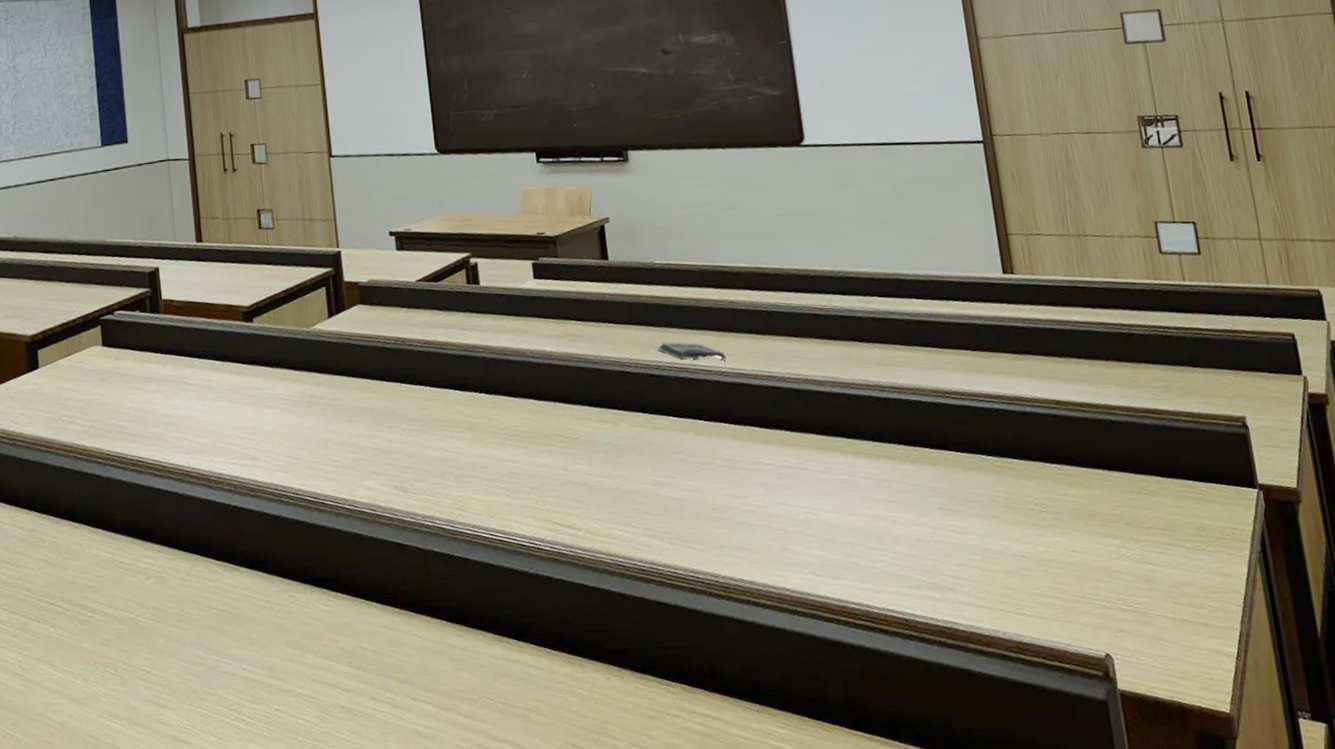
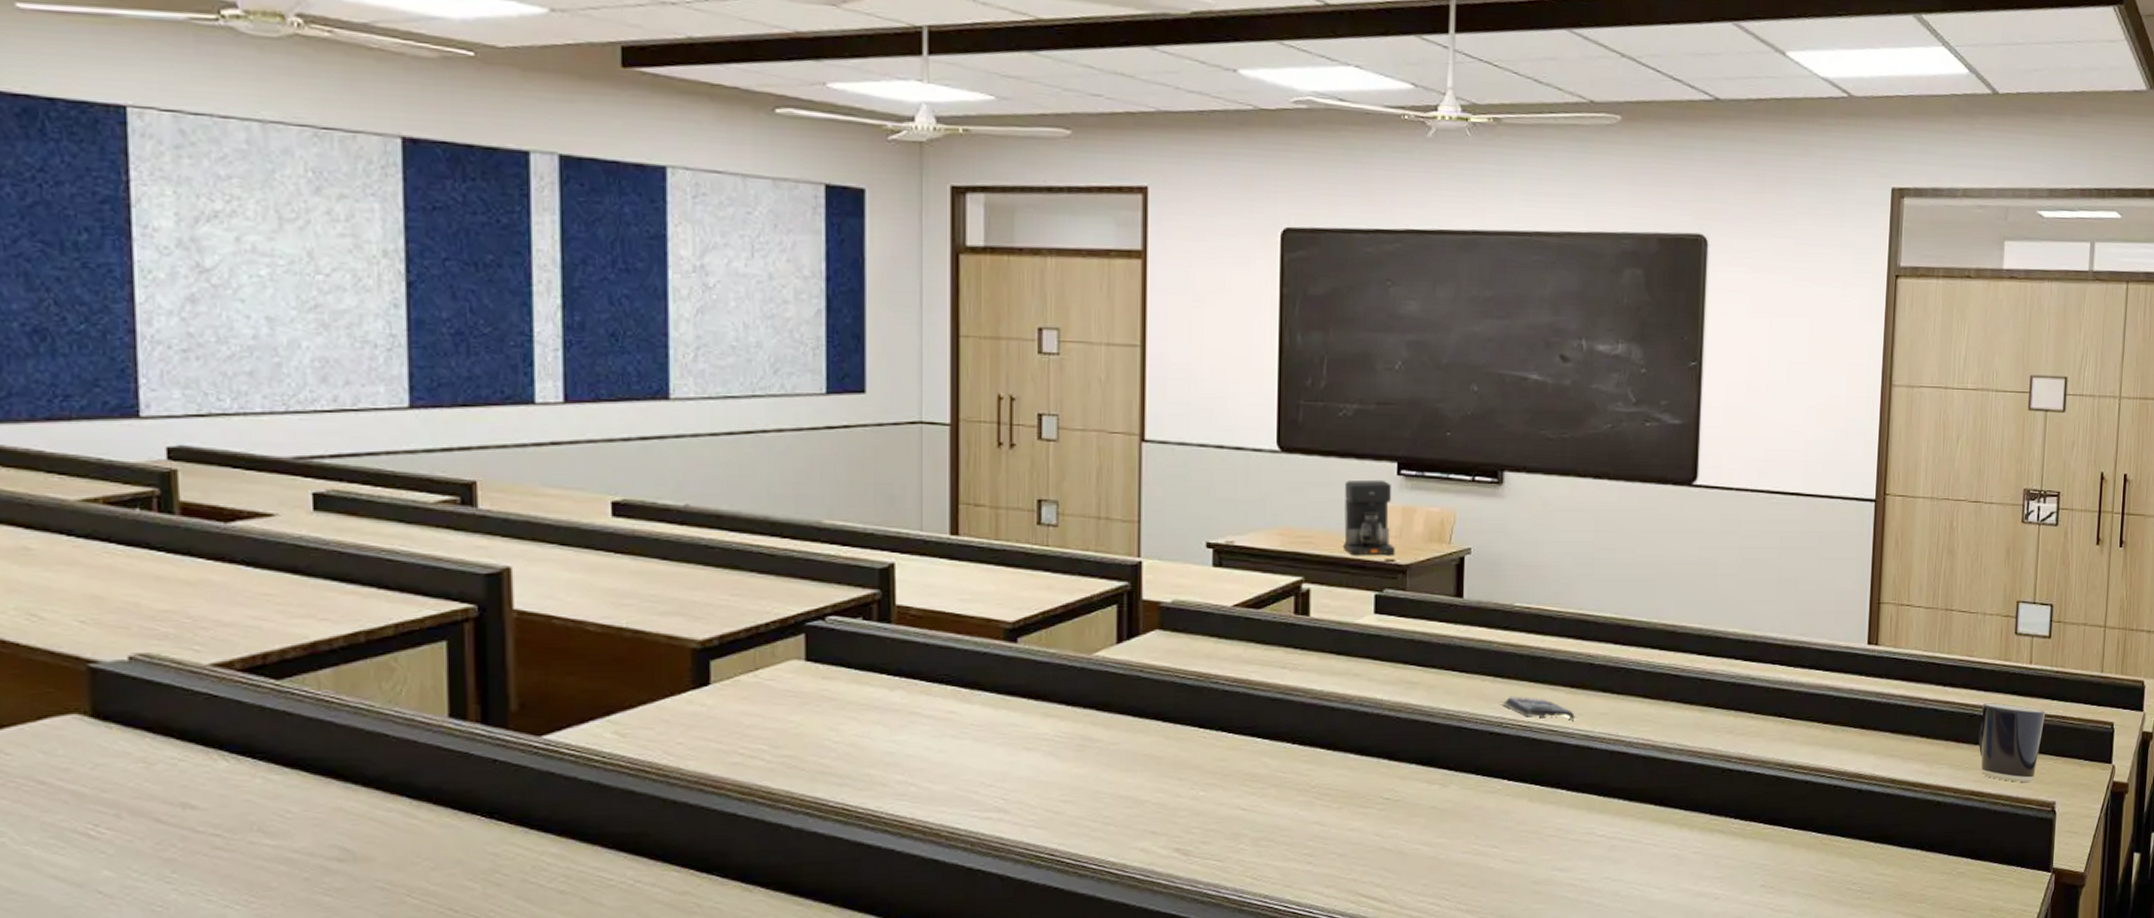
coffee maker: none [495,168,544,233] -> present [1344,479,1395,557]
mug: none [1139,321,1215,398] -> present [1978,703,2046,783]

